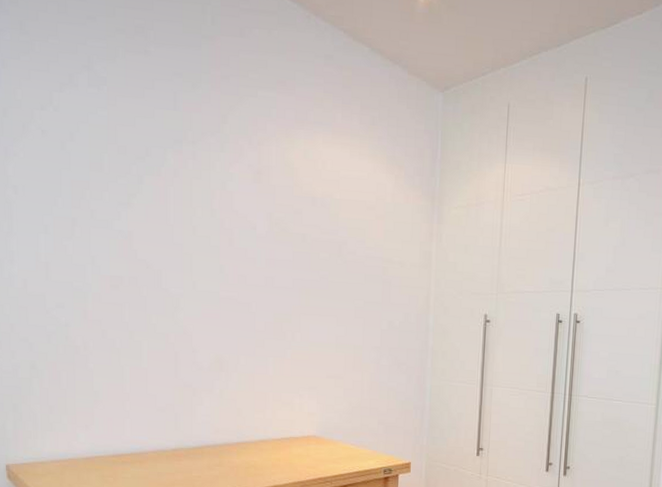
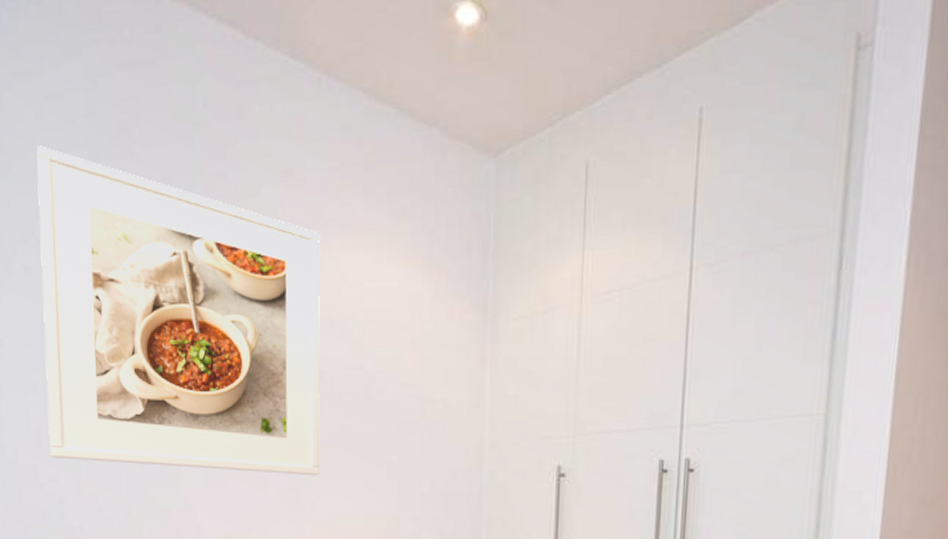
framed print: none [57,33,306,314] -> present [36,145,321,476]

